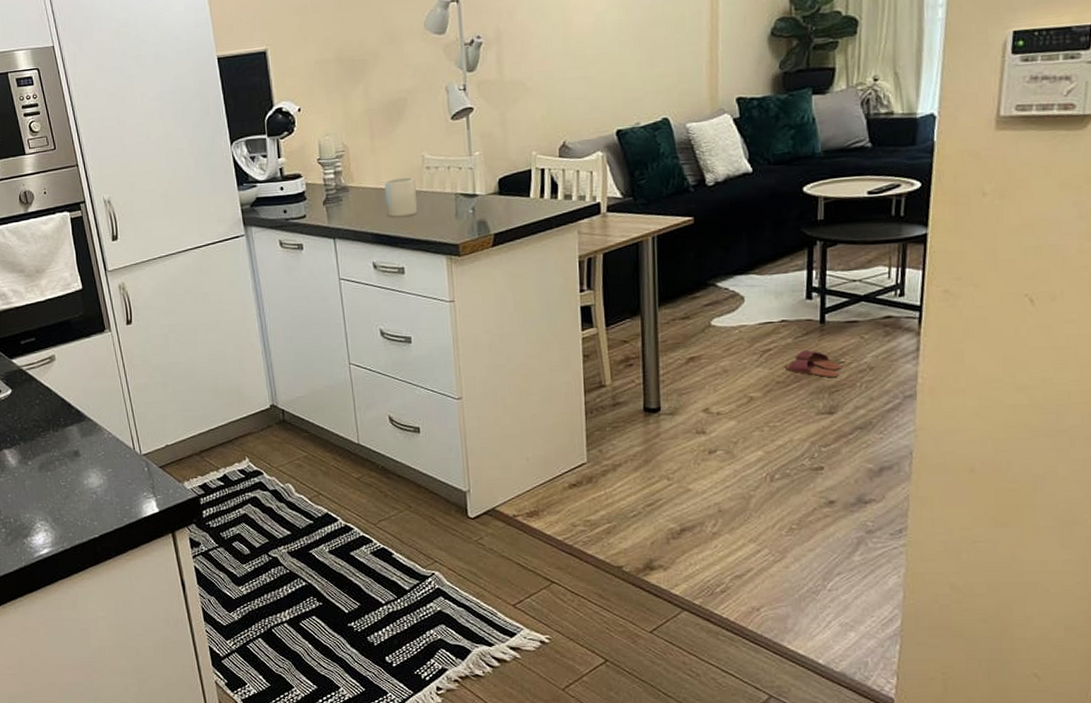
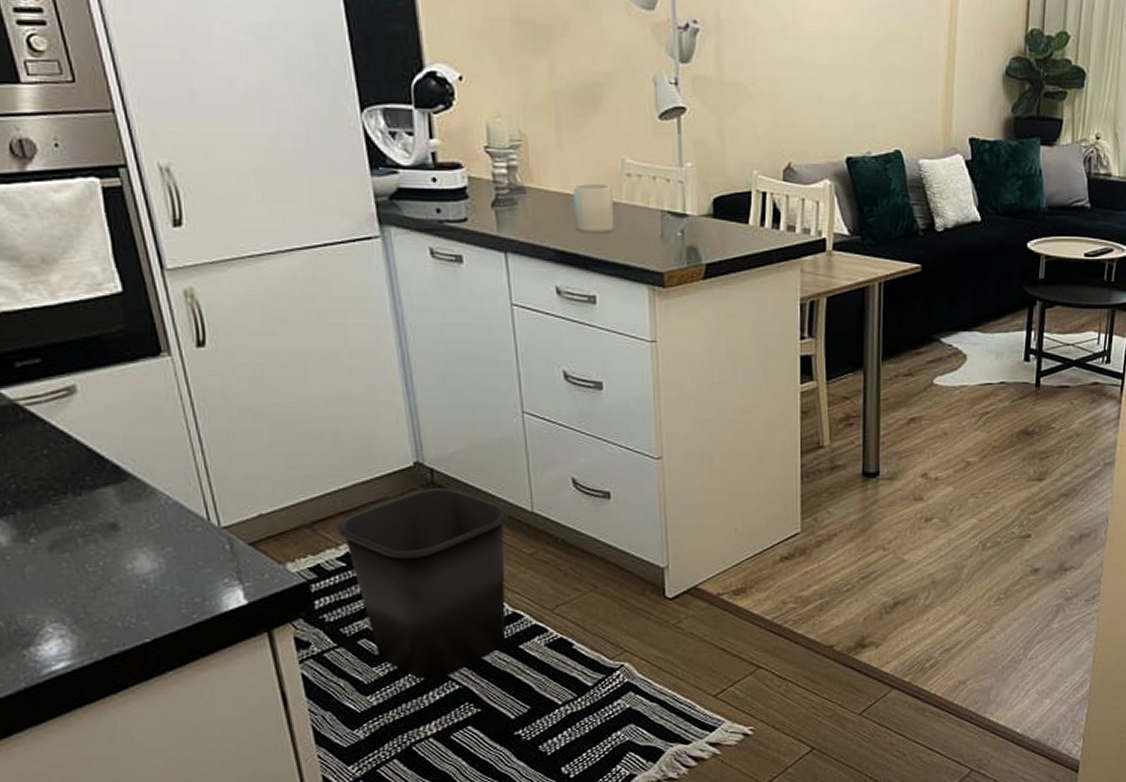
waste bin: none [217,425,341,576] -> present [337,488,509,679]
slippers: present [785,349,843,378] -> none [1002,414,1053,444]

